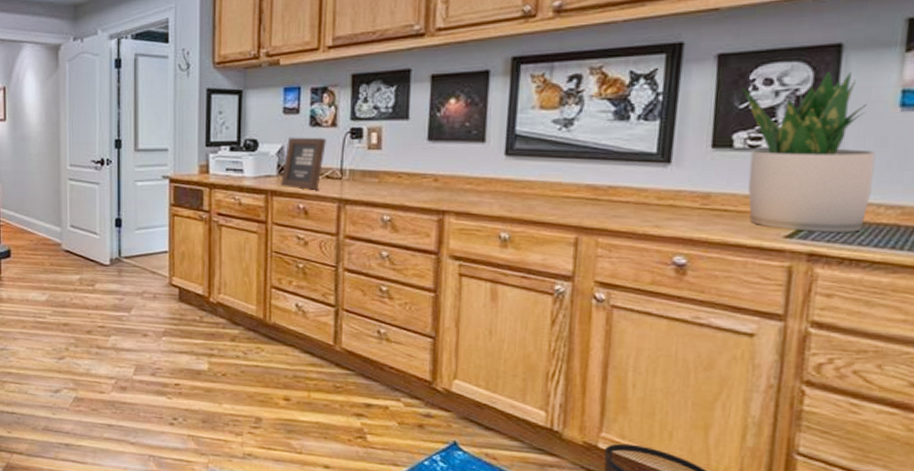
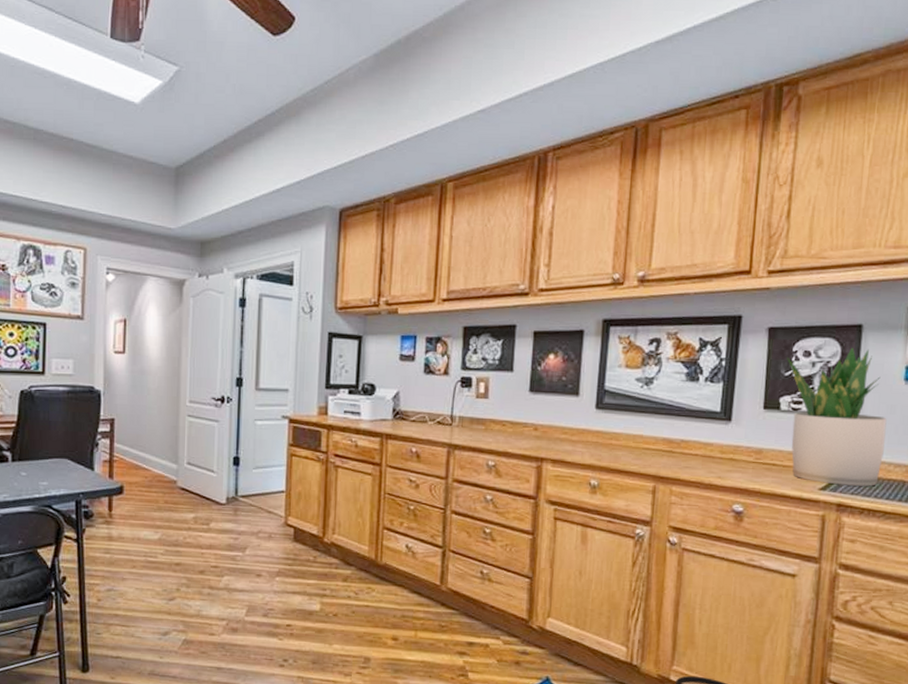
picture frame: present [281,137,326,190] -> none [395,383,439,435]

